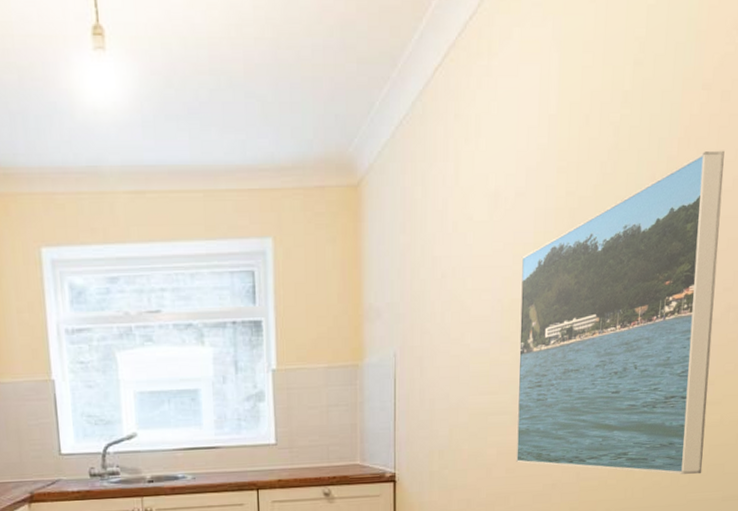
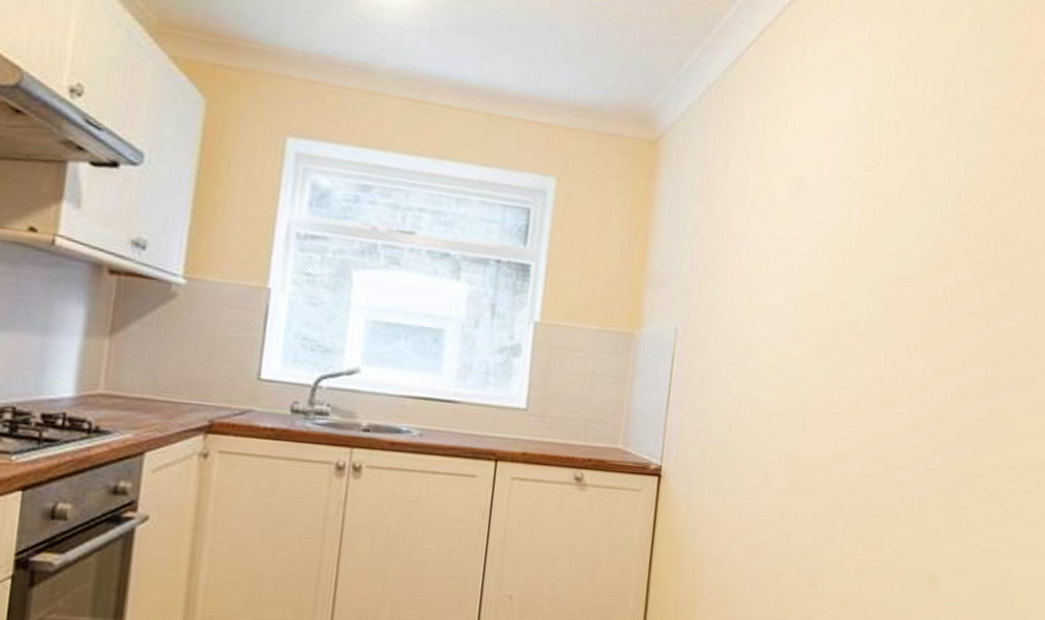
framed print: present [515,150,725,475] -> none [798,179,1030,520]

